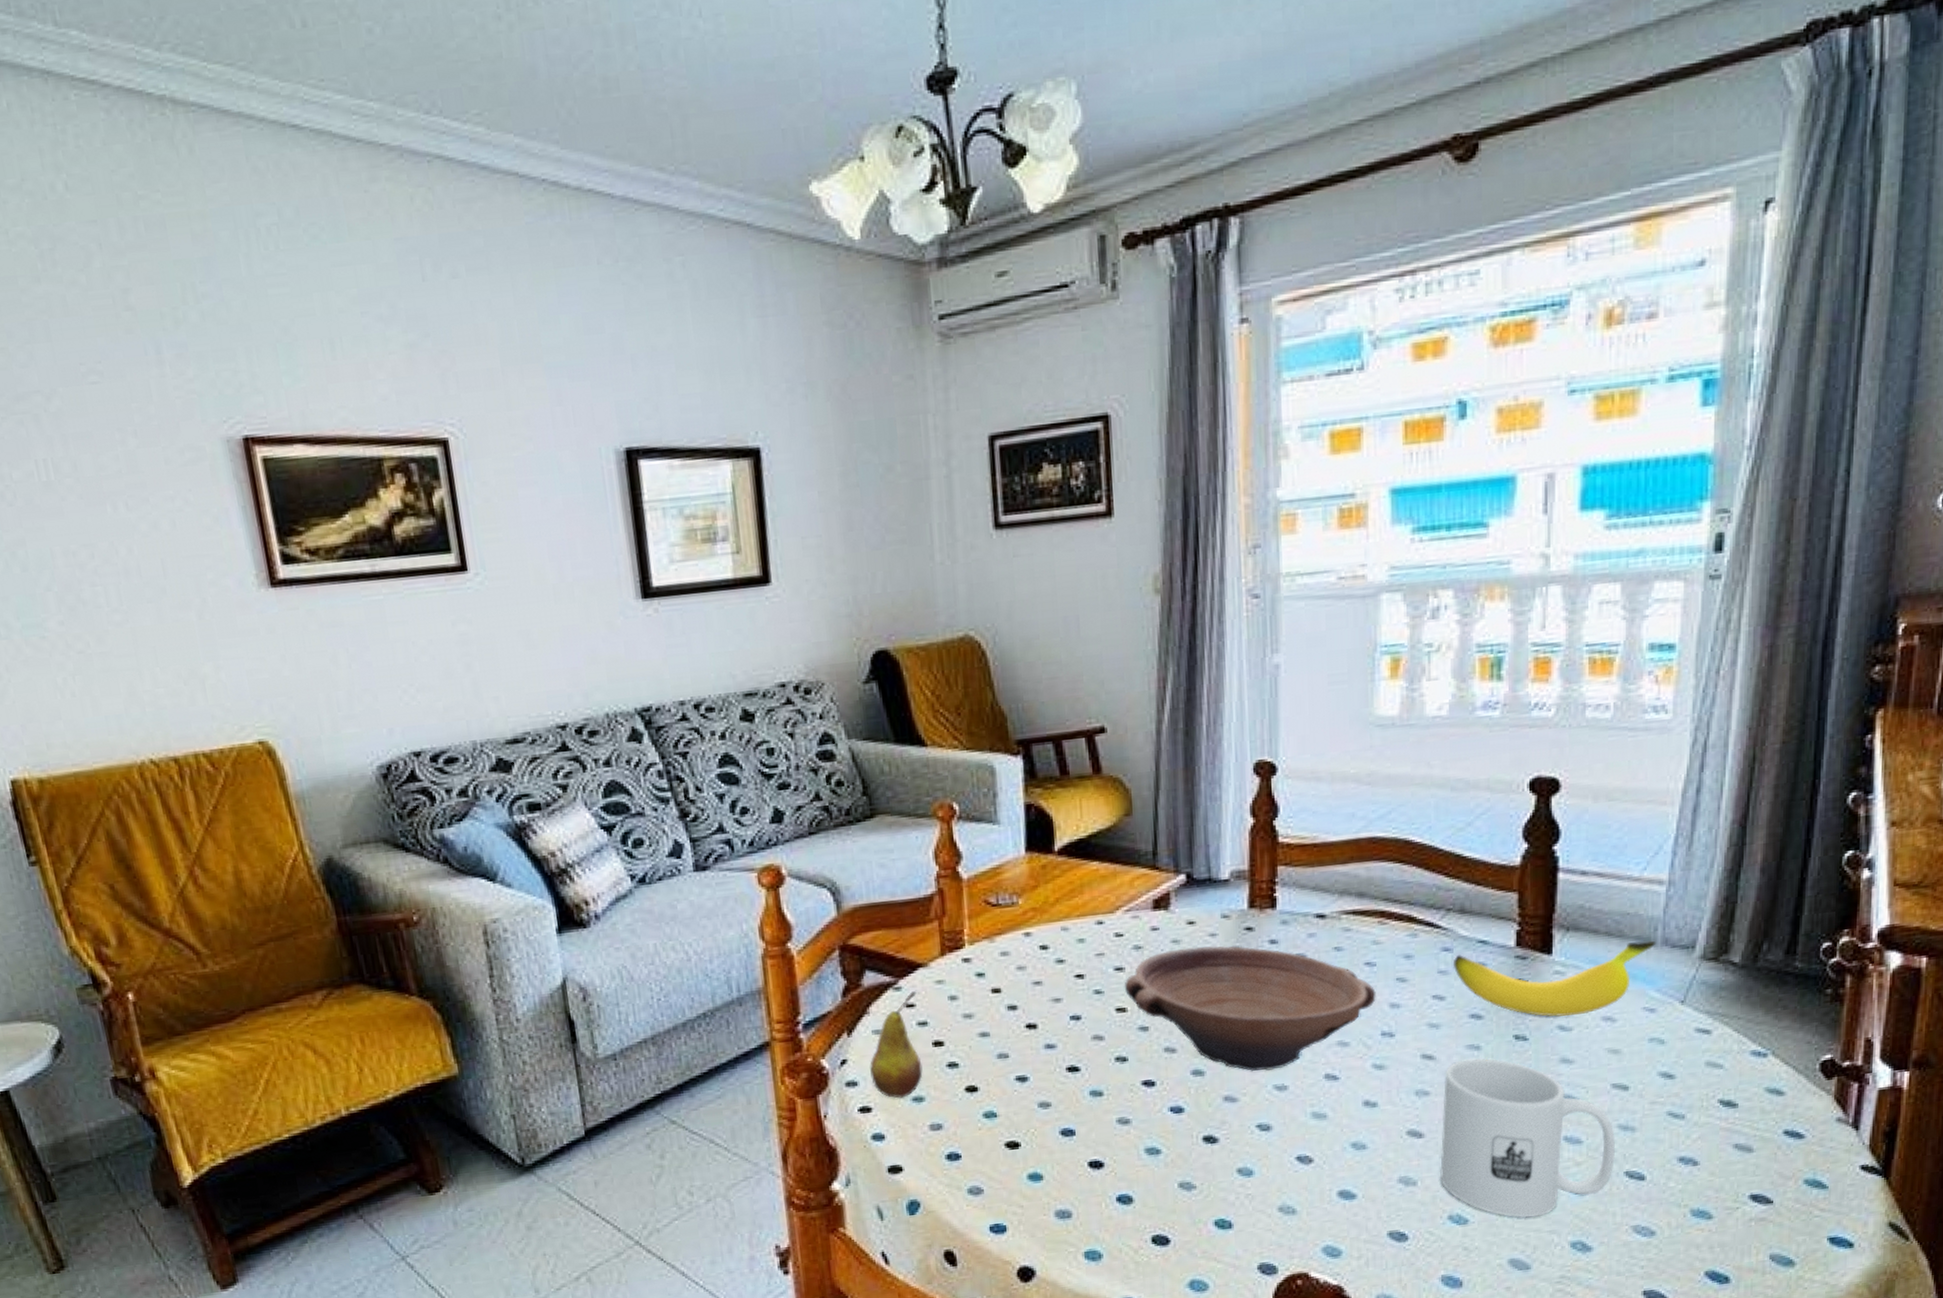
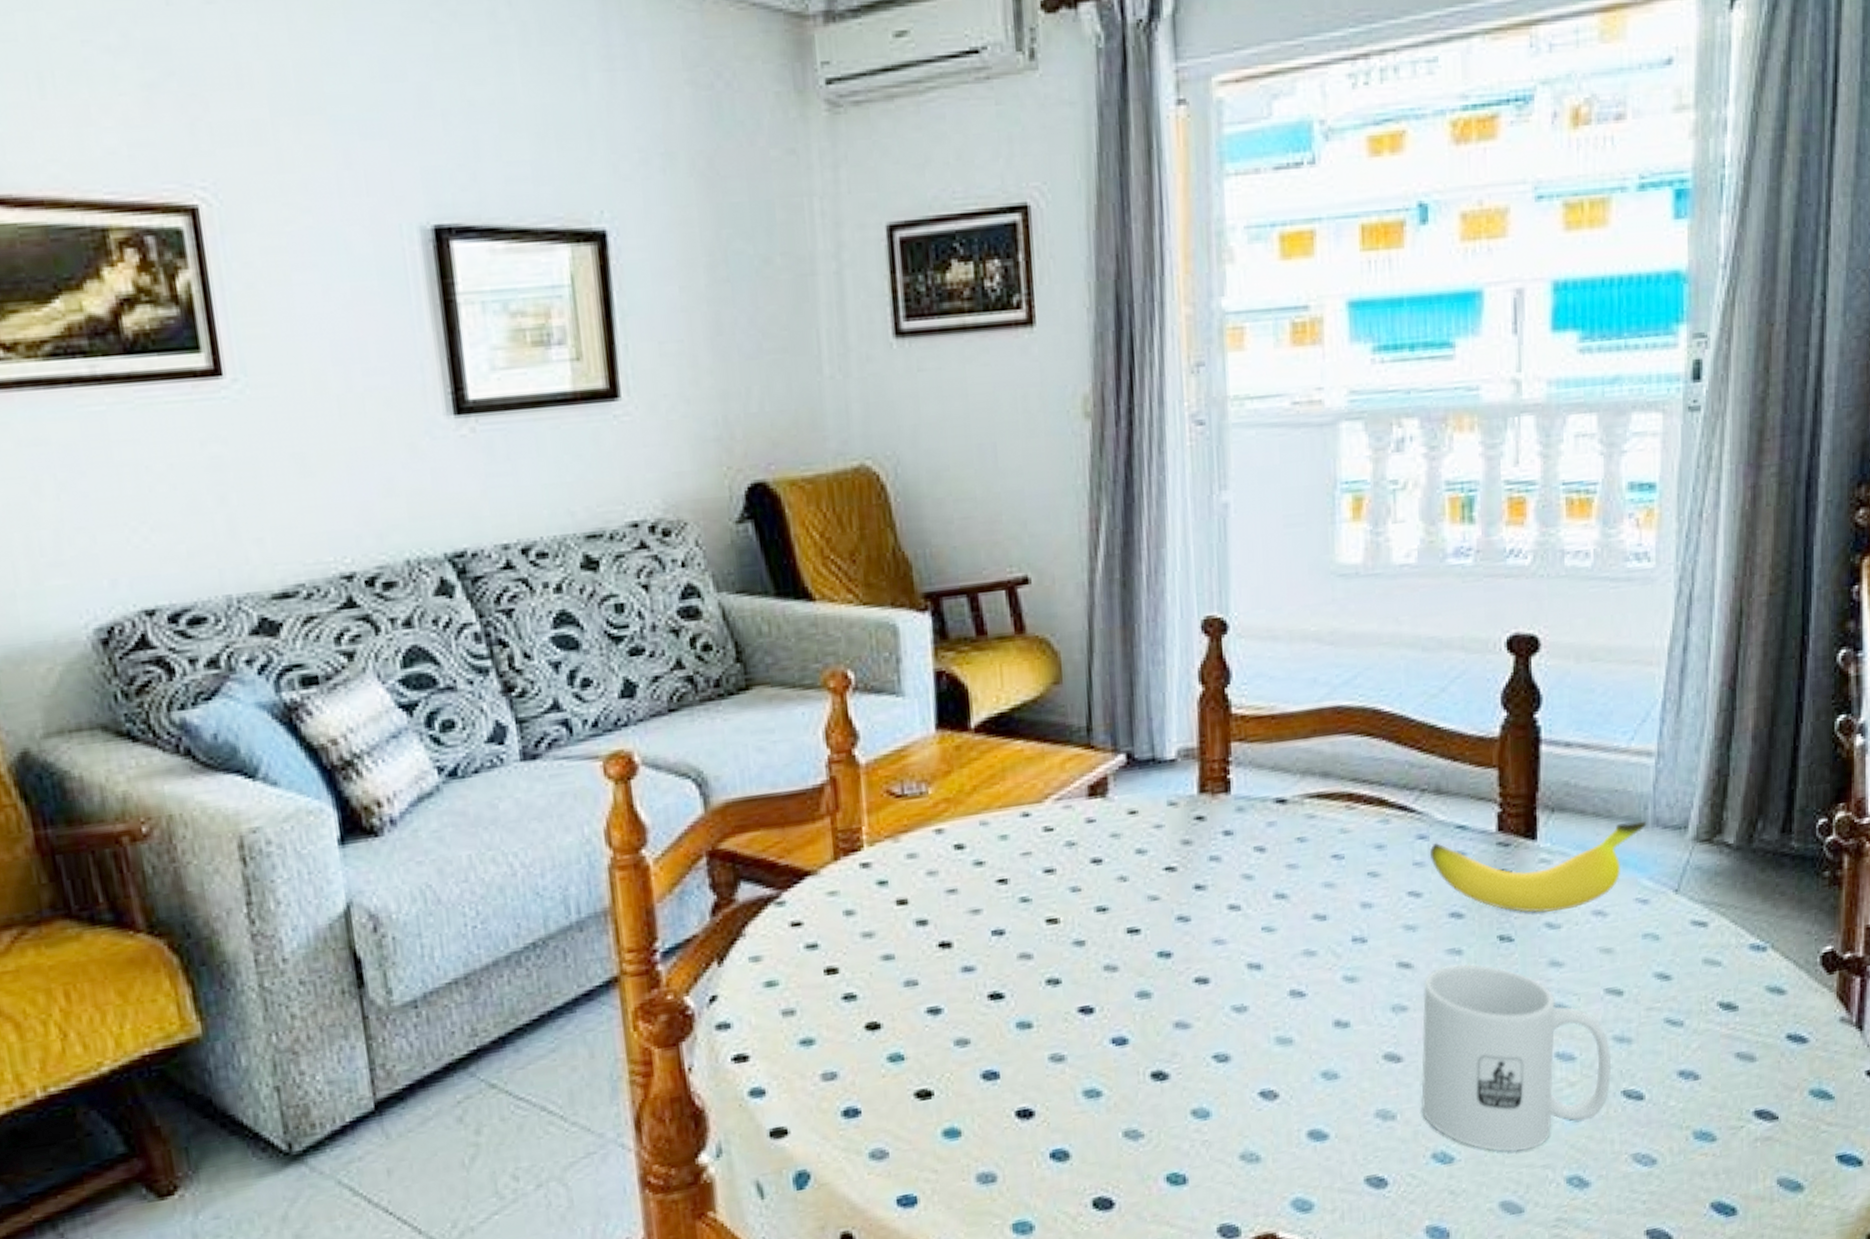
fruit: present [870,991,923,1099] -> none [746,906,813,1042]
bowl: present [1124,945,1376,1072] -> none [1055,838,1345,991]

